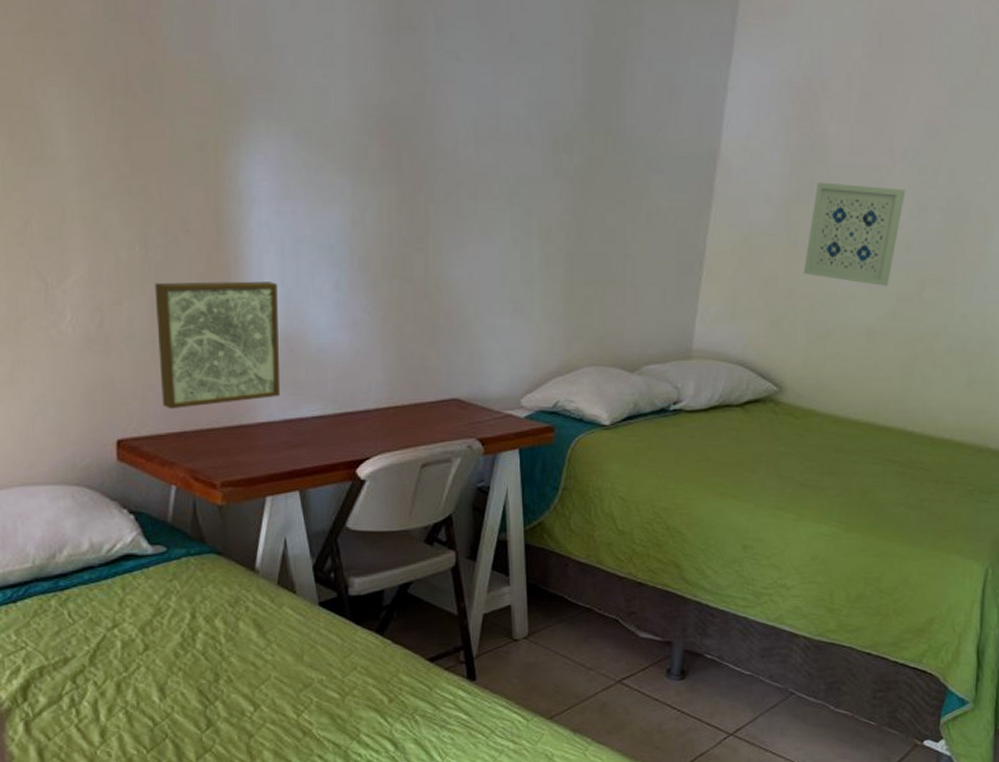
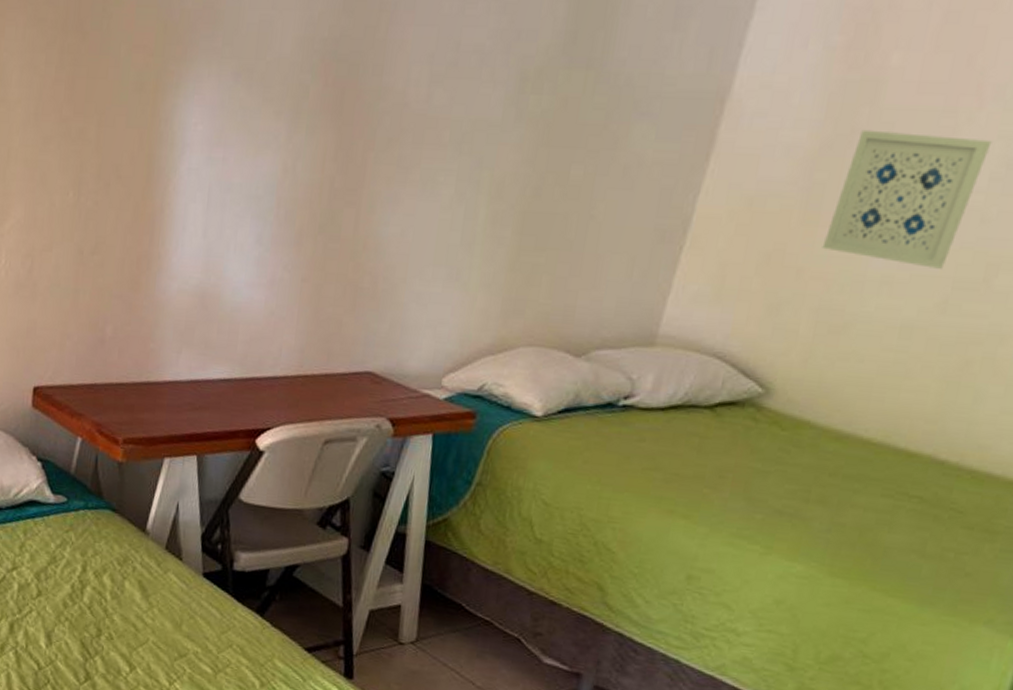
wall art: present [154,281,281,410] -> none [77,230,200,361]

